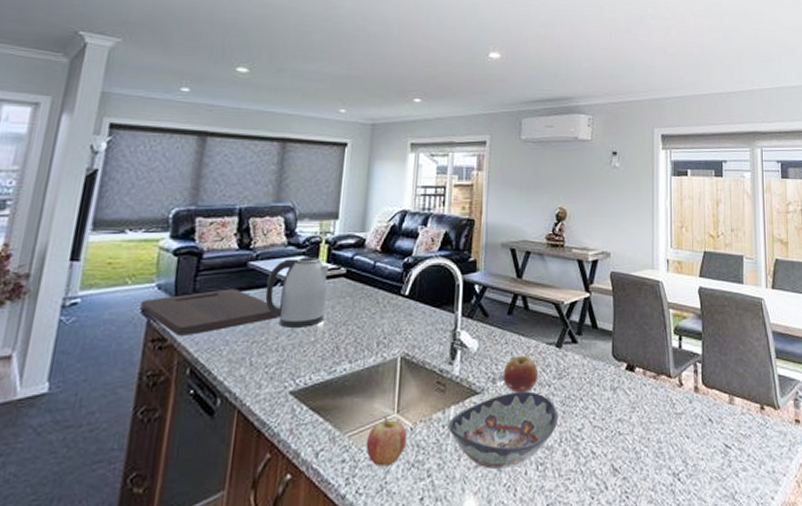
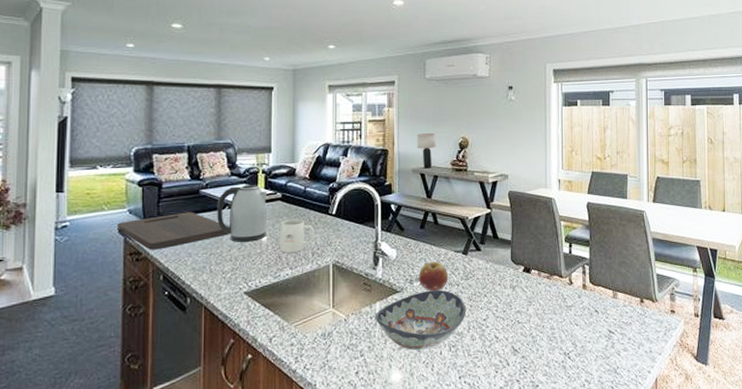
mug: none [337,300,383,343] -> present [279,219,315,253]
fruit: present [366,415,407,467] -> none [309,310,342,349]
table lamp: none [508,202,530,243] -> present [417,133,436,169]

